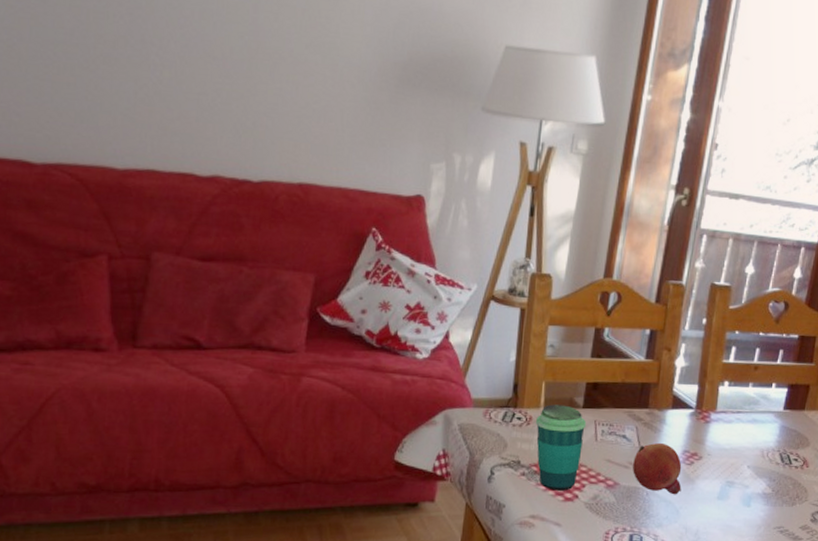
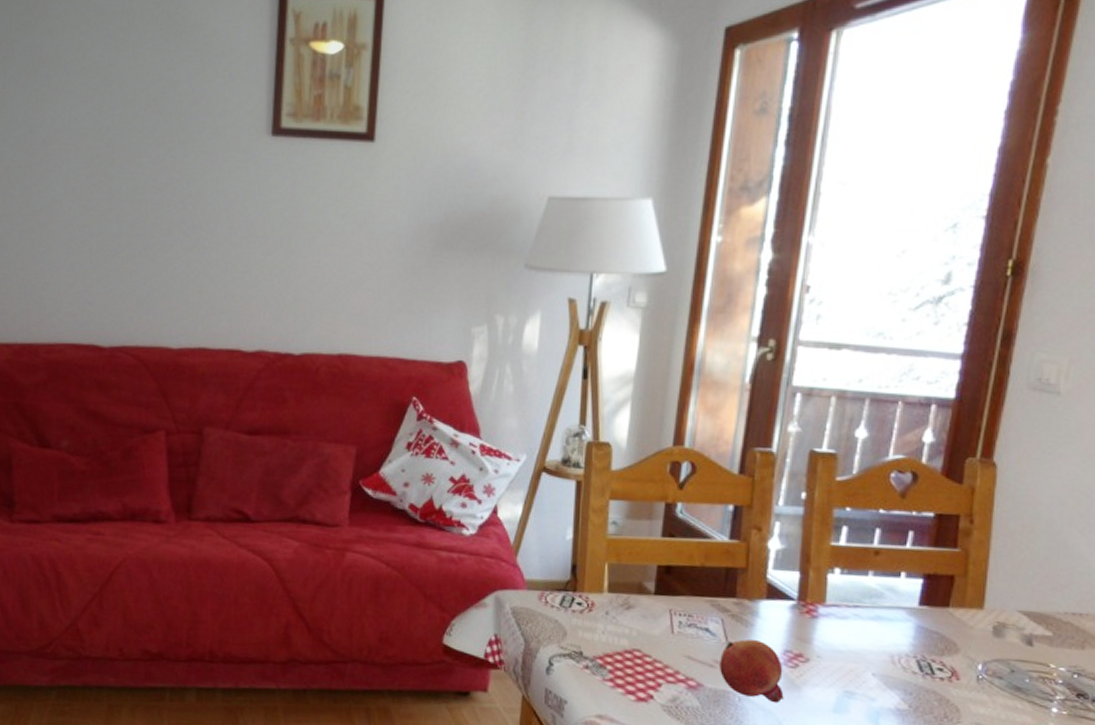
cup: present [536,404,587,491] -> none [599,589,660,690]

